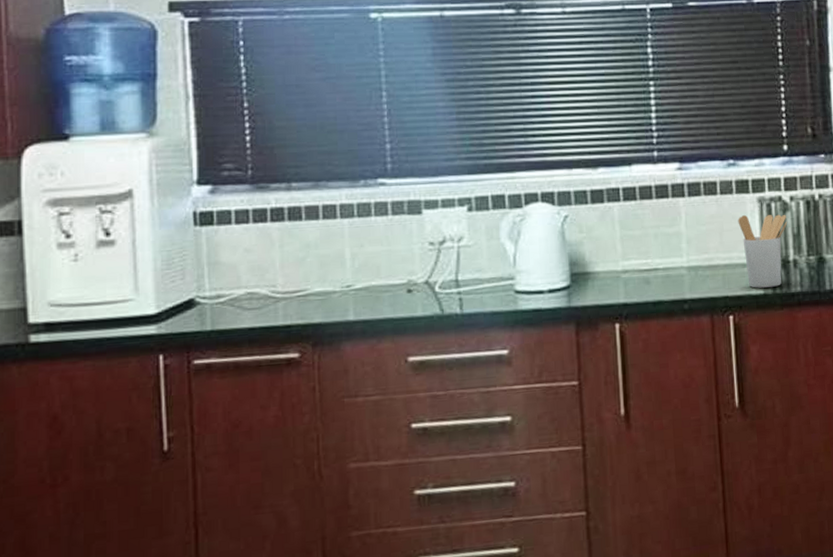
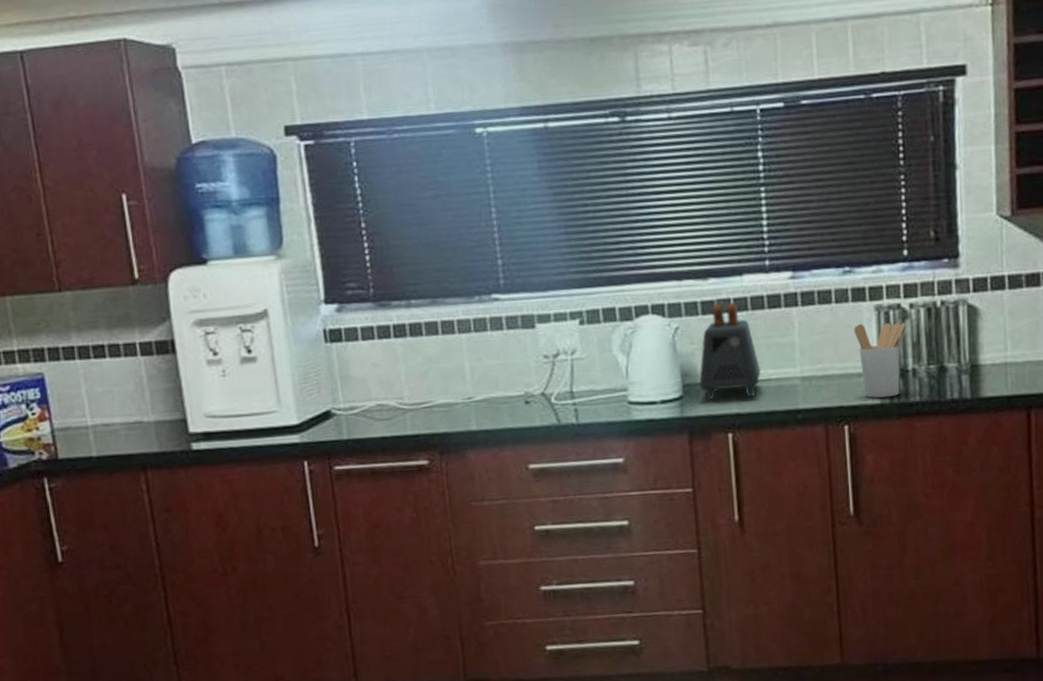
toaster: none [586,192,649,289] -> present [698,302,762,400]

